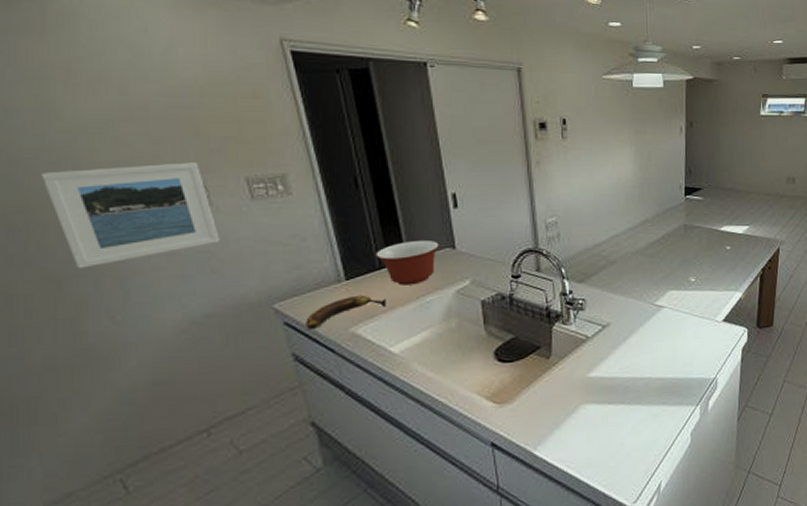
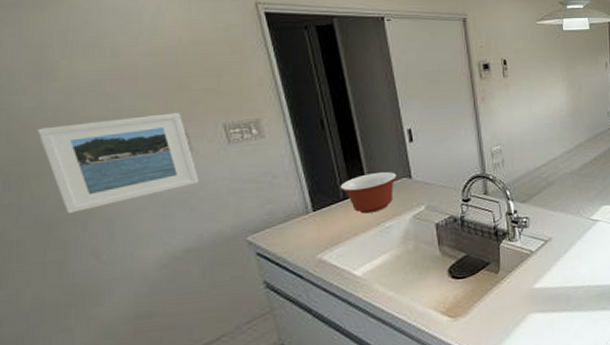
banana: present [306,295,386,329] -> none [277,224,350,258]

